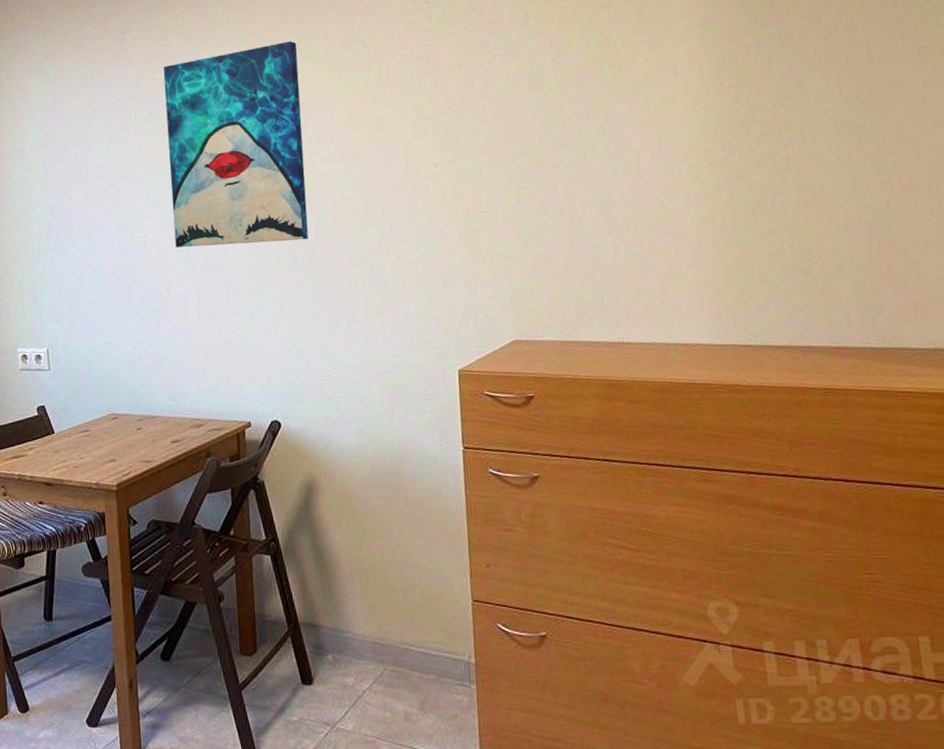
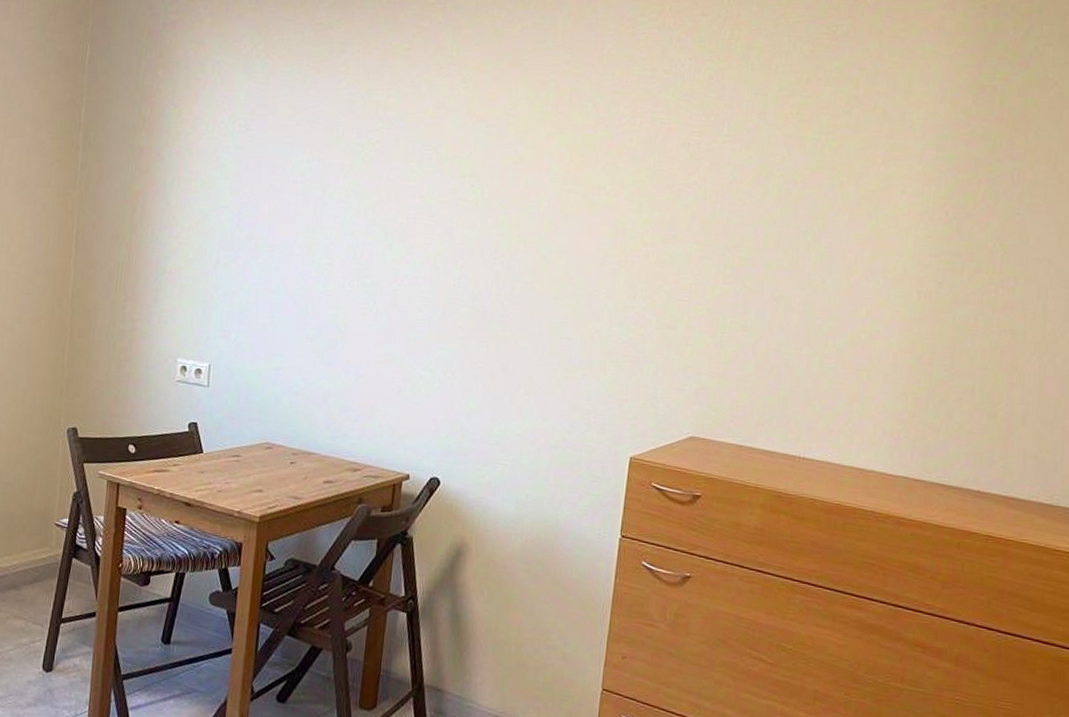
wall art: present [163,41,309,248] -> none [362,86,525,297]

